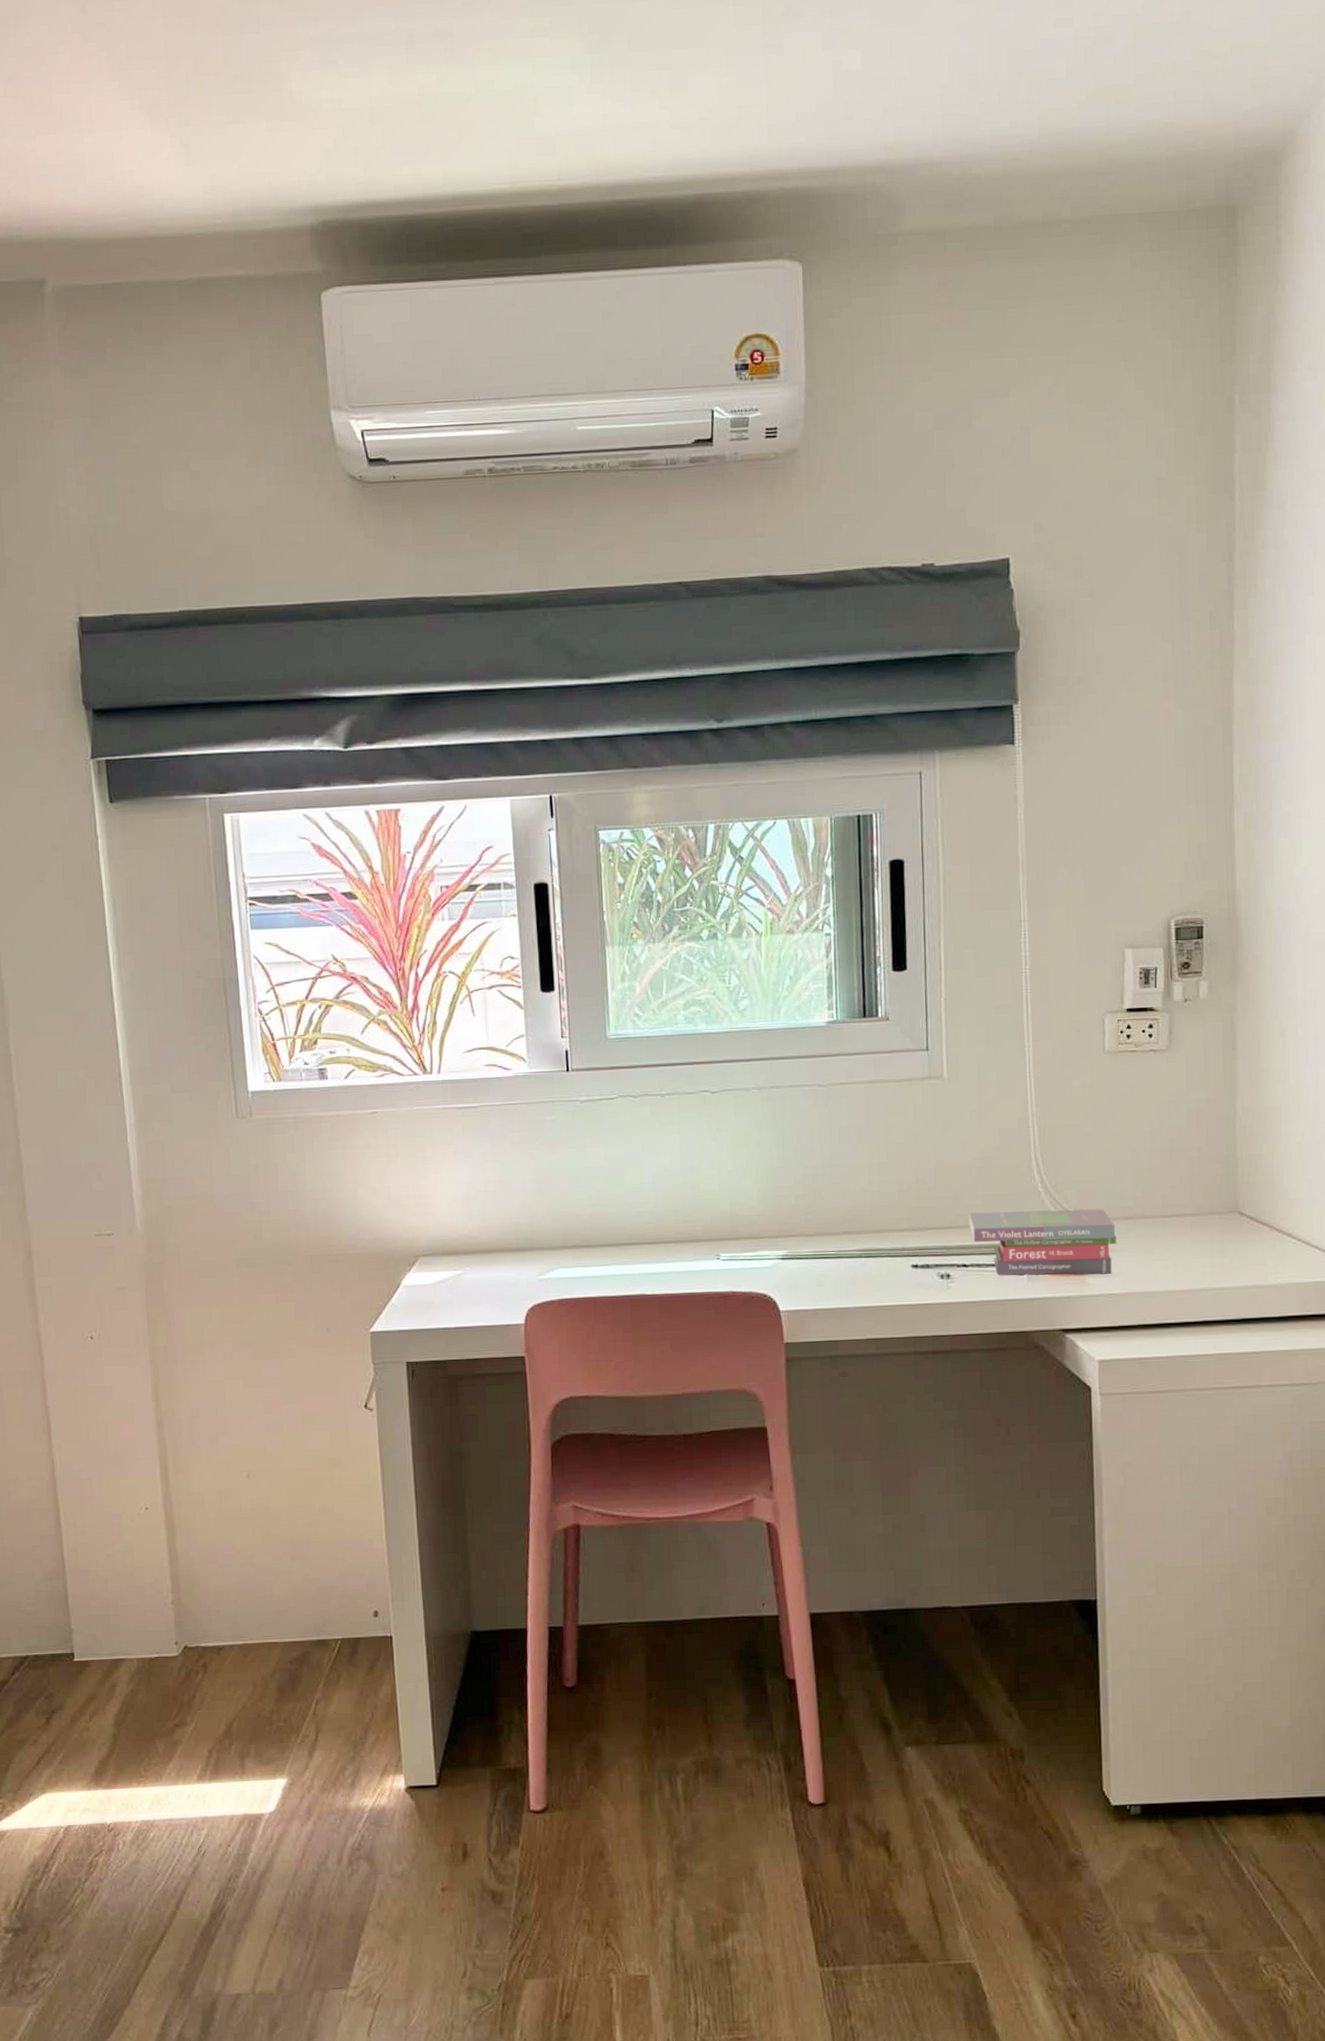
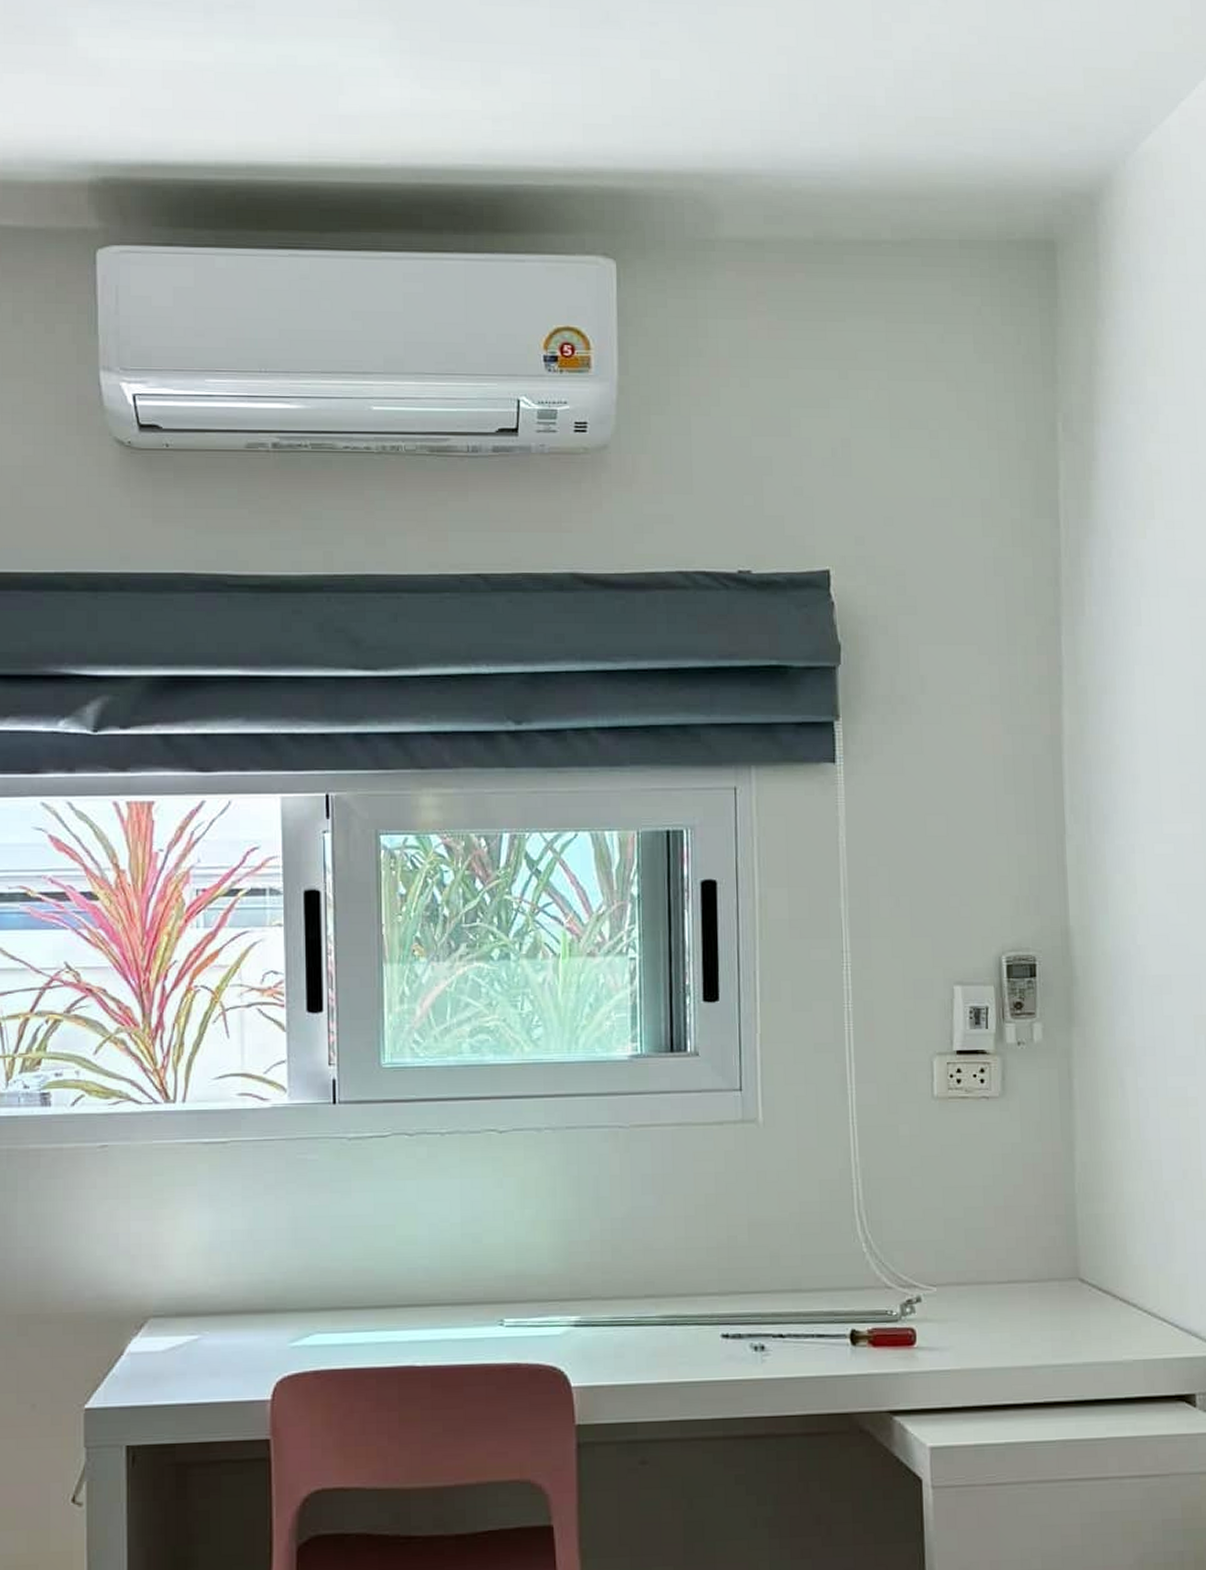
books: present [969,1209,1117,1276] -> none [786,1273,949,1349]

